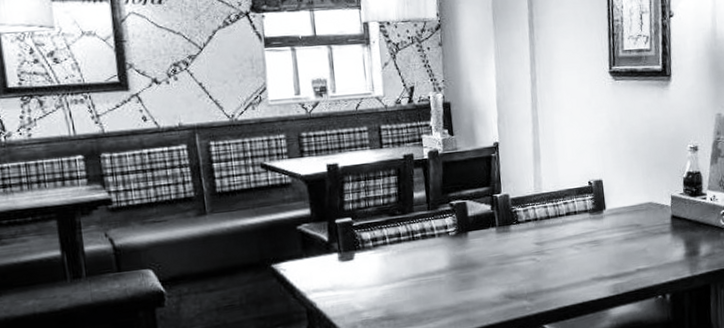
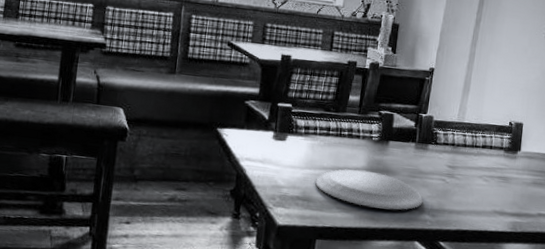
plate: none [396,268,518,309] -> present [315,169,424,210]

